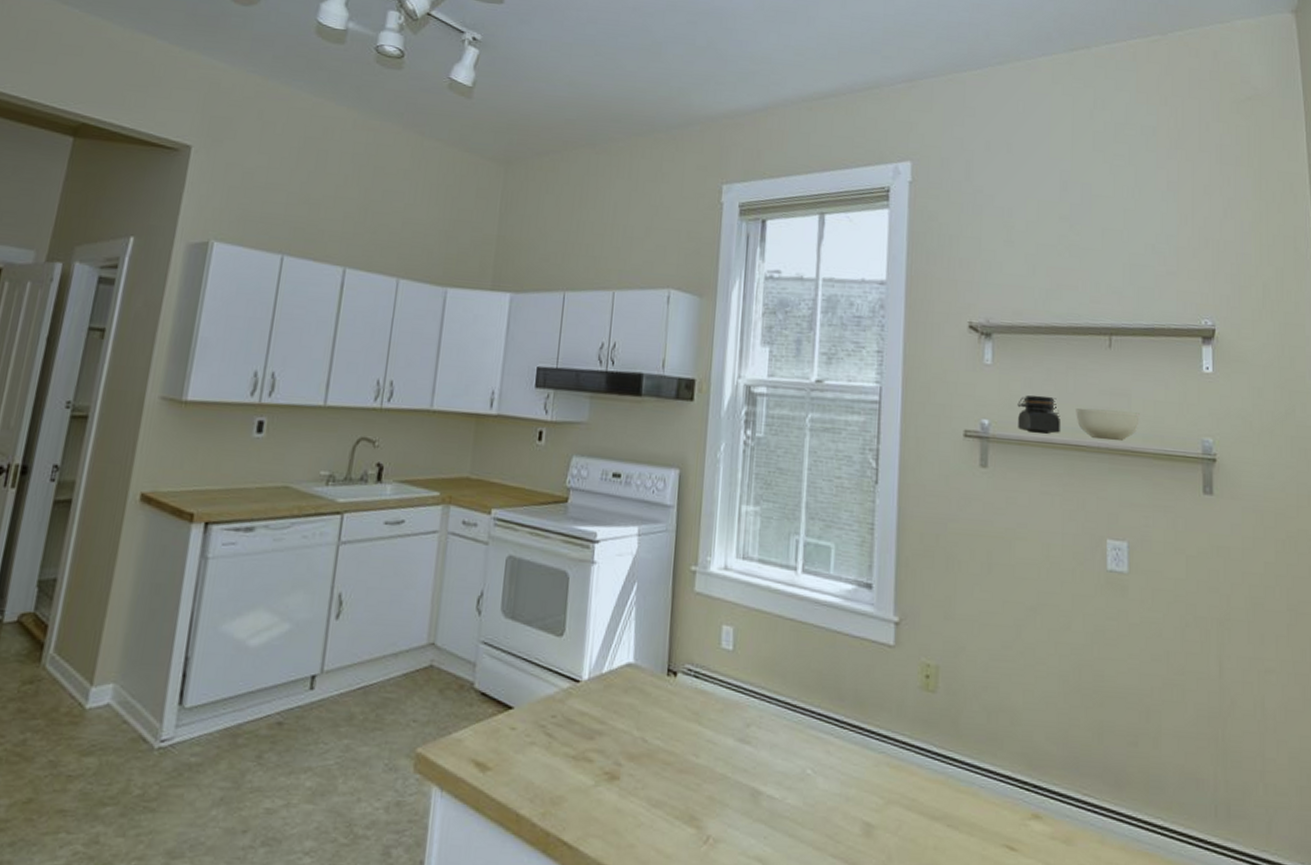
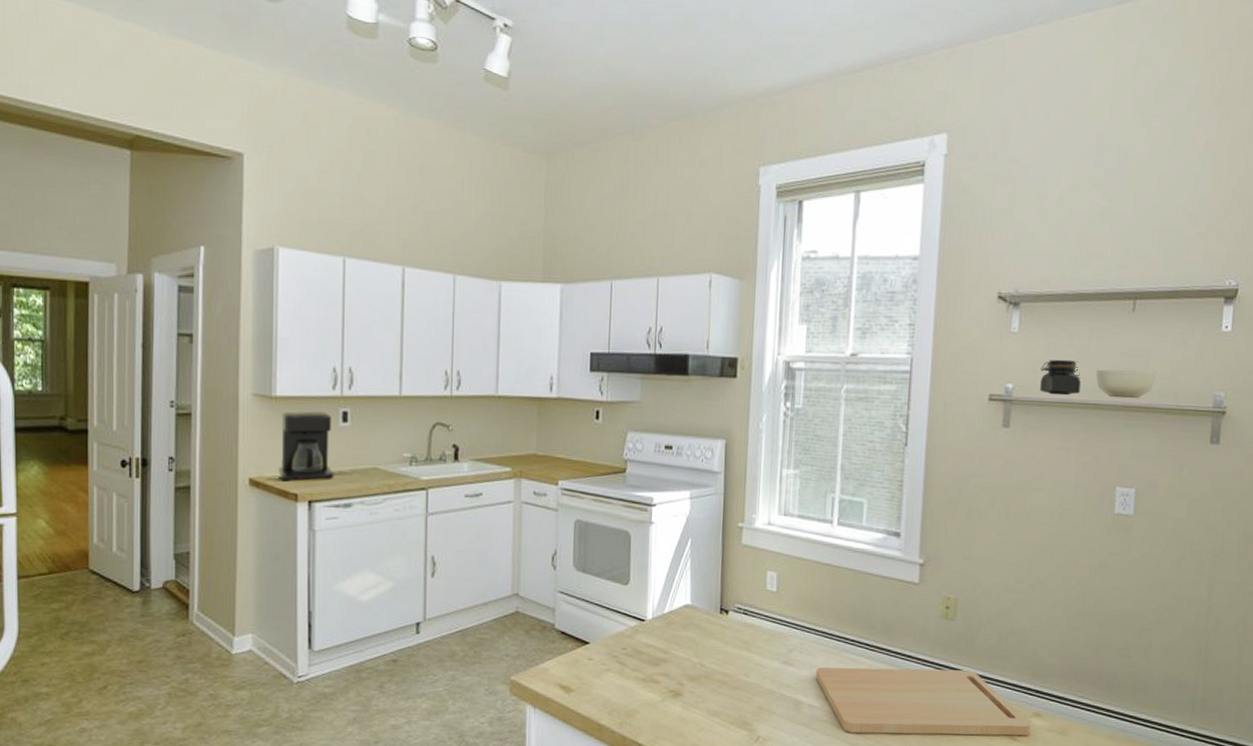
coffee maker: none [175,418,246,499] -> present [278,411,334,482]
cutting board: none [776,747,1029,845] -> present [815,667,1030,736]

